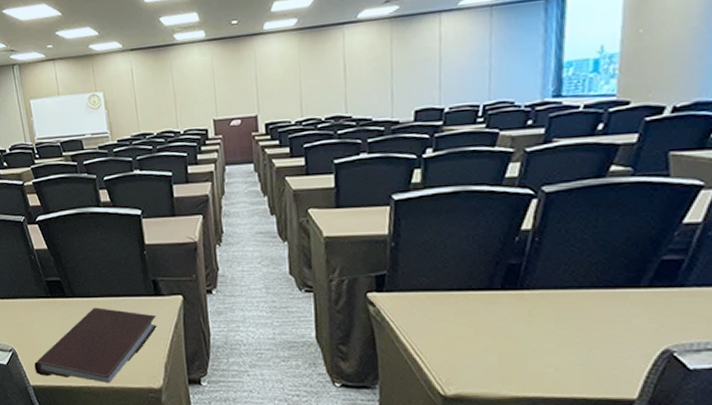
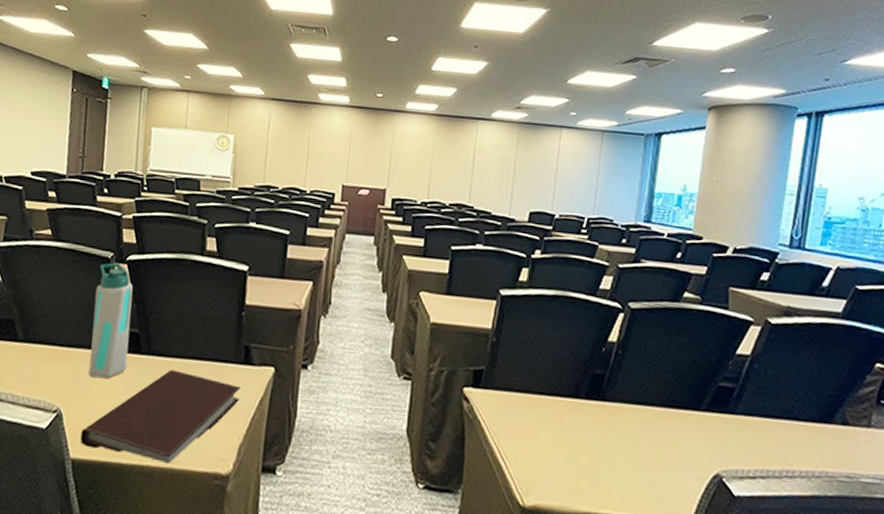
water bottle: none [16,223,57,321] -> present [88,262,133,379]

